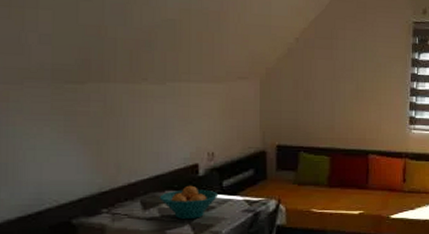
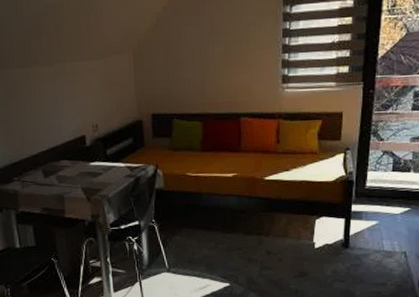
fruit bowl: present [159,185,219,220] -> none [56,155,104,186]

